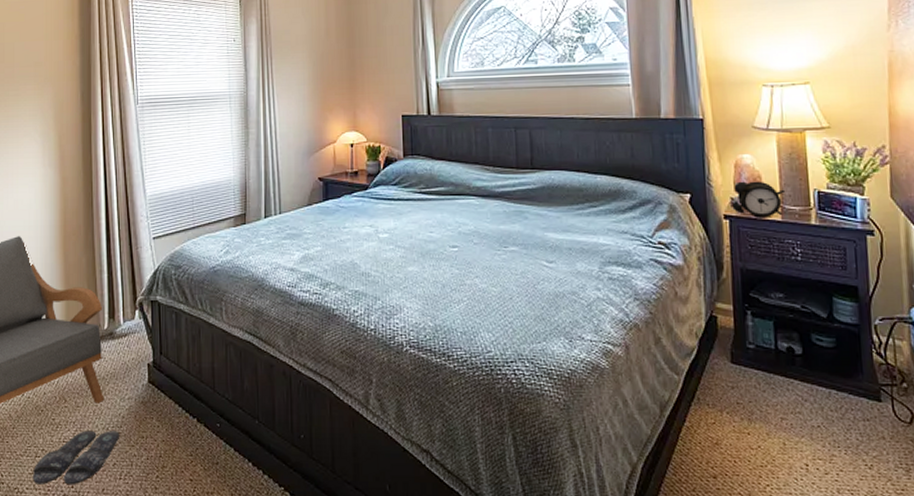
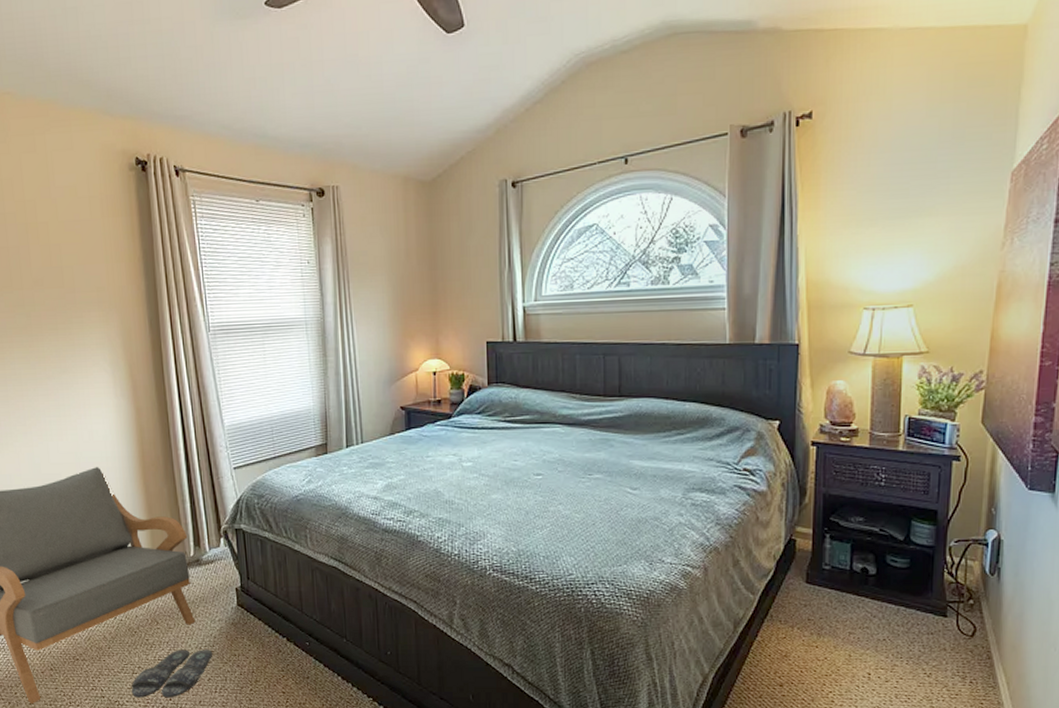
alarm clock: present [732,181,784,218] -> none [820,407,875,444]

